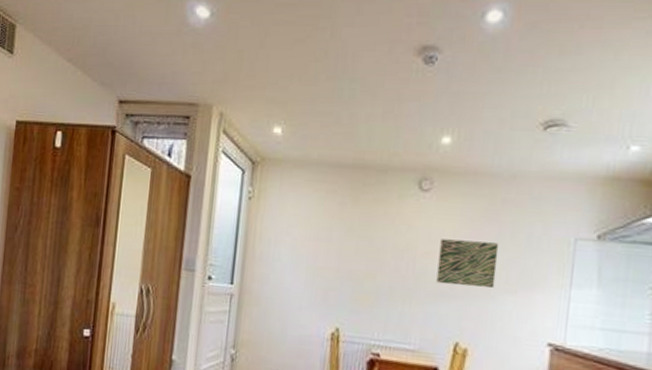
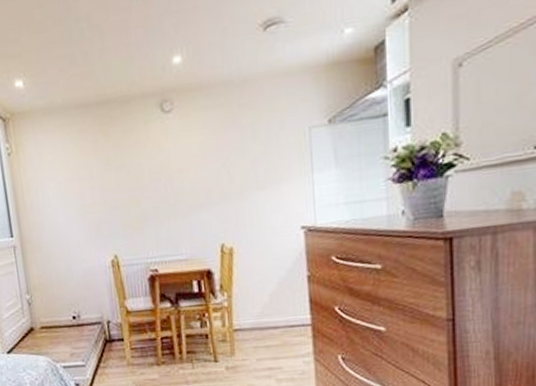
wall art: present [436,239,499,289] -> none [190,146,246,195]

